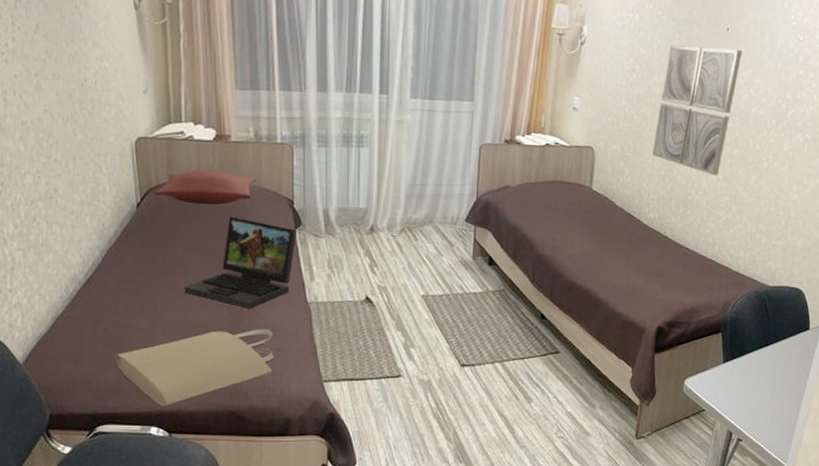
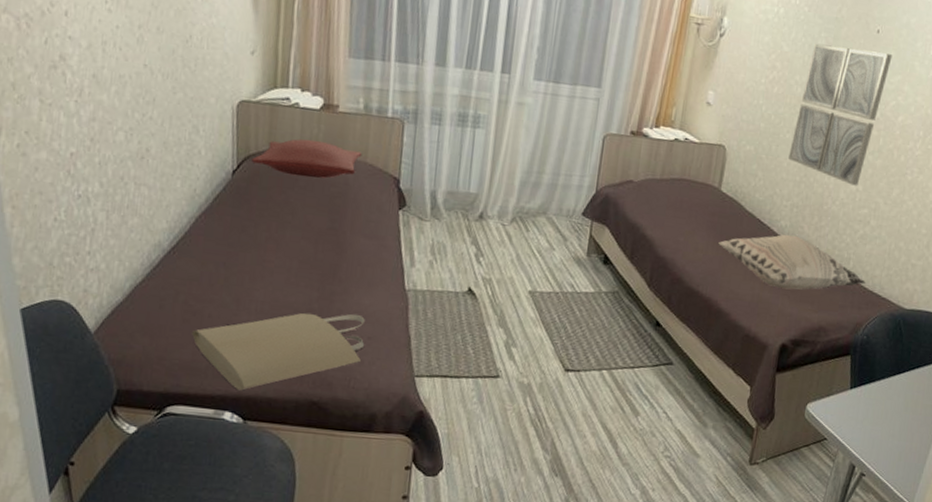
laptop: present [184,216,297,308] -> none [274,190,400,292]
decorative pillow: none [592,225,731,276] -> present [717,234,865,290]

